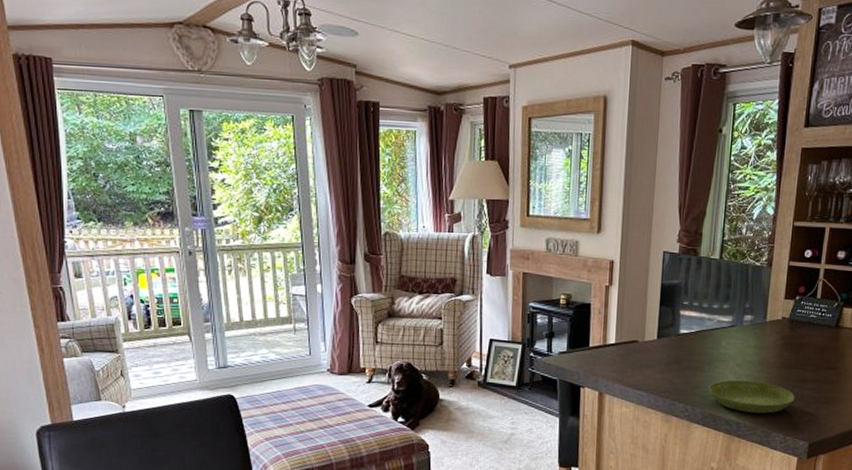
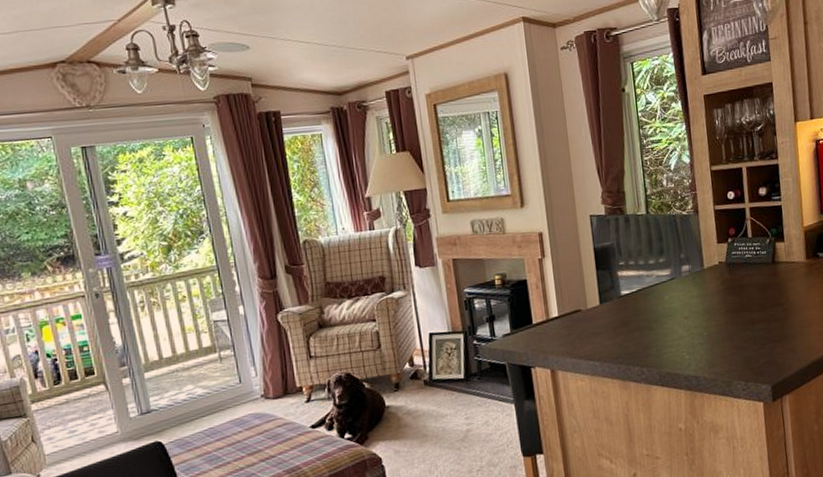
saucer: present [708,380,795,414] -> none [660,331,748,365]

